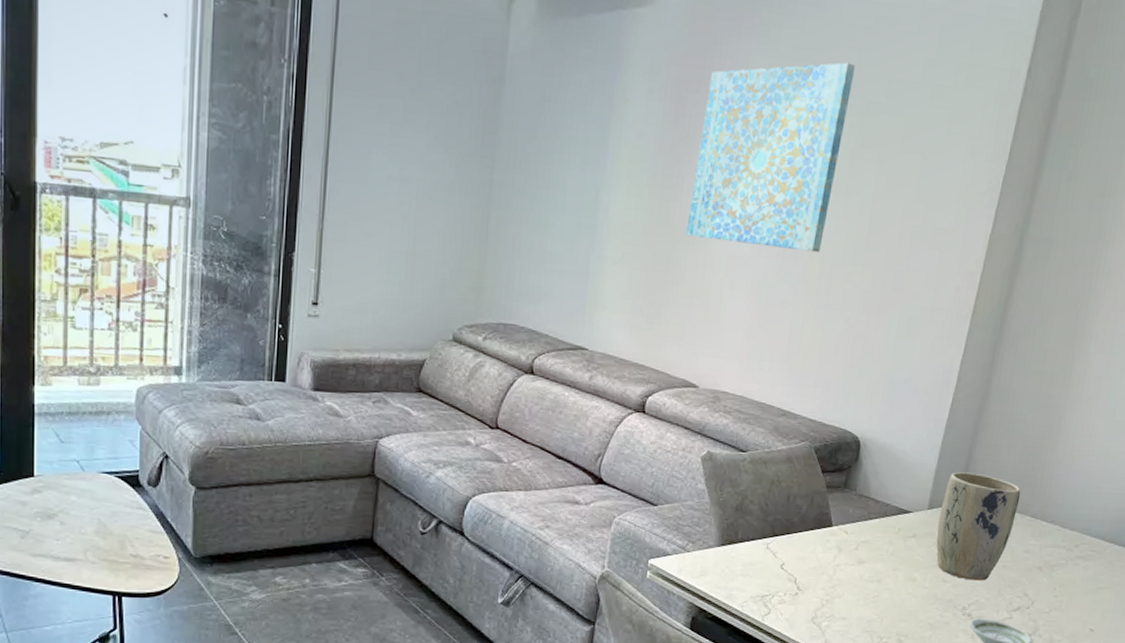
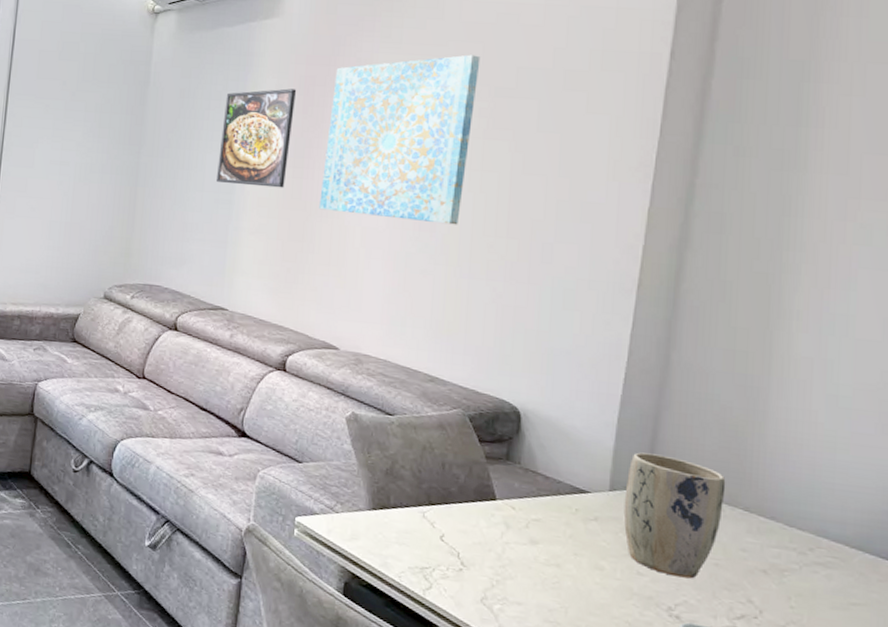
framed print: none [579,94,669,212] -> present [217,88,297,188]

